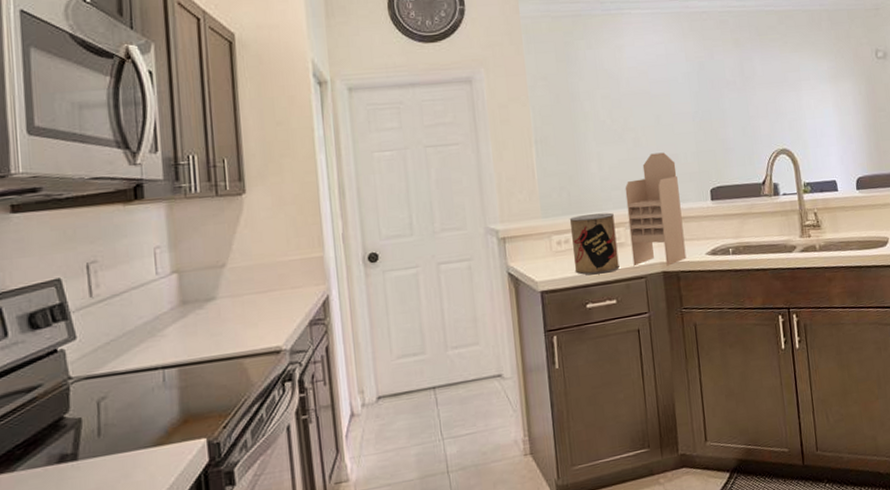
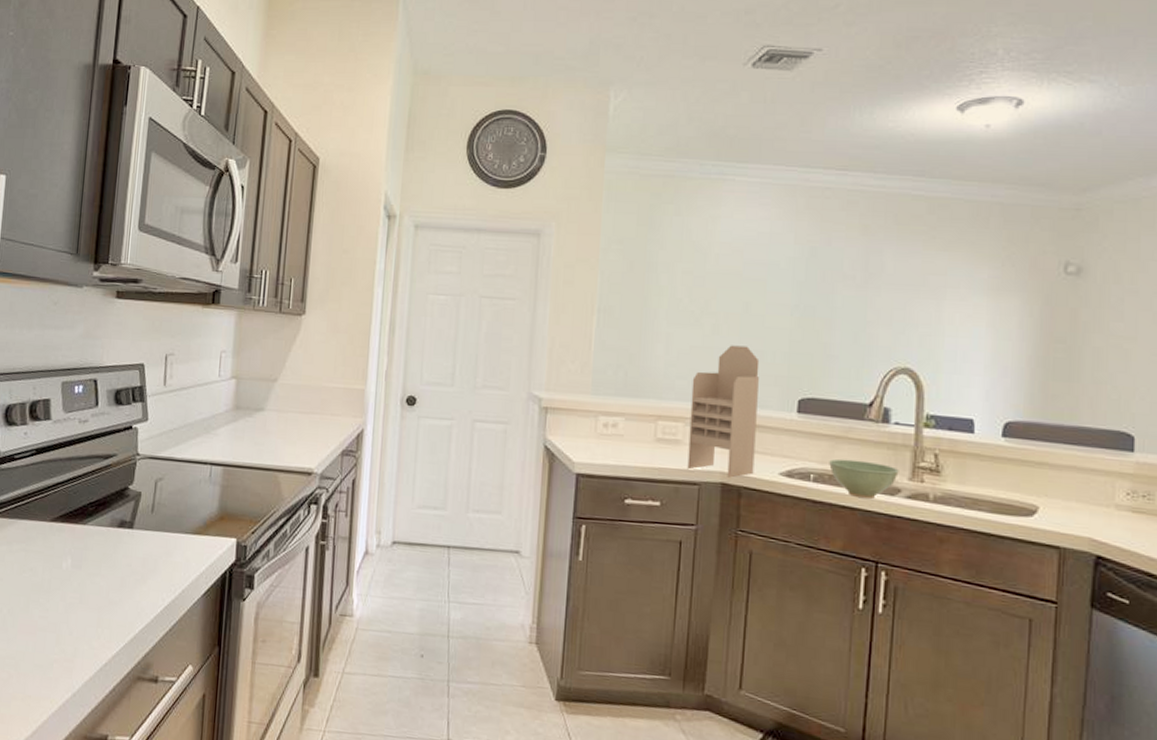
tin can: present [569,212,620,275] -> none [618,399,674,470]
bowl: none [741,228,792,261] -> present [829,458,899,500]

